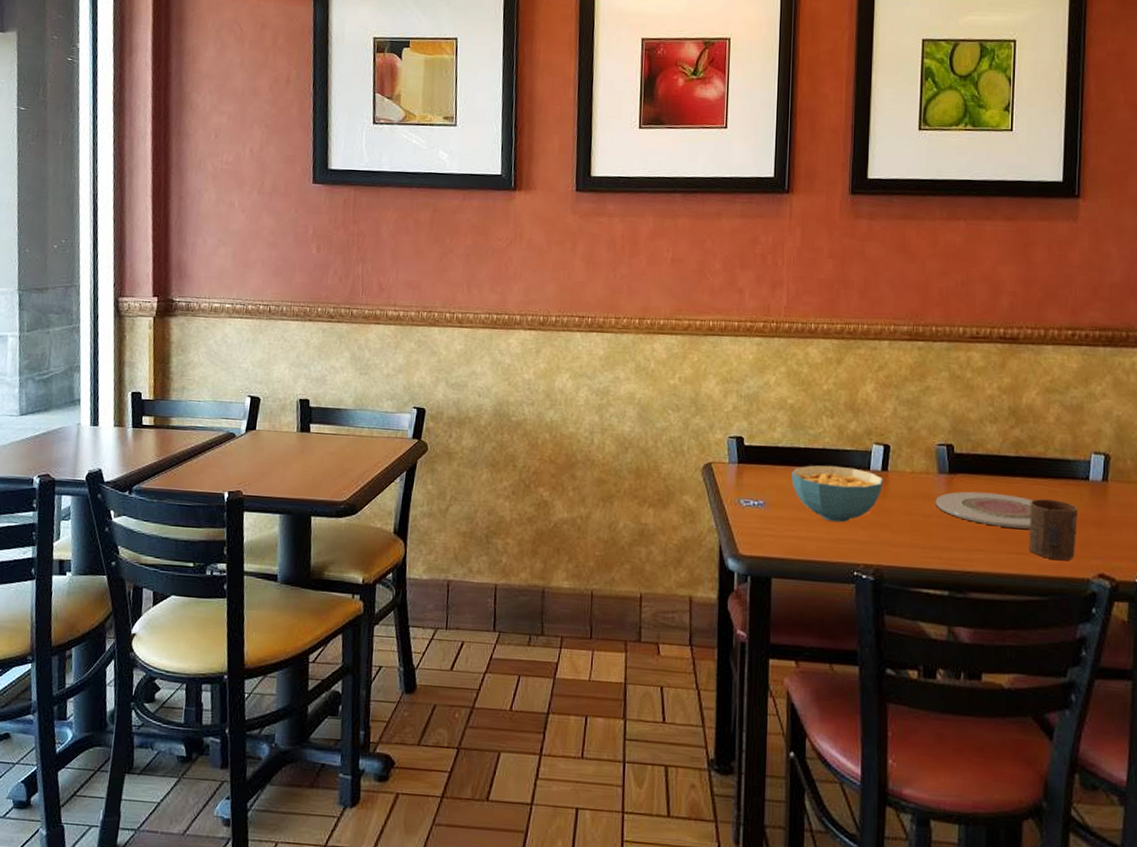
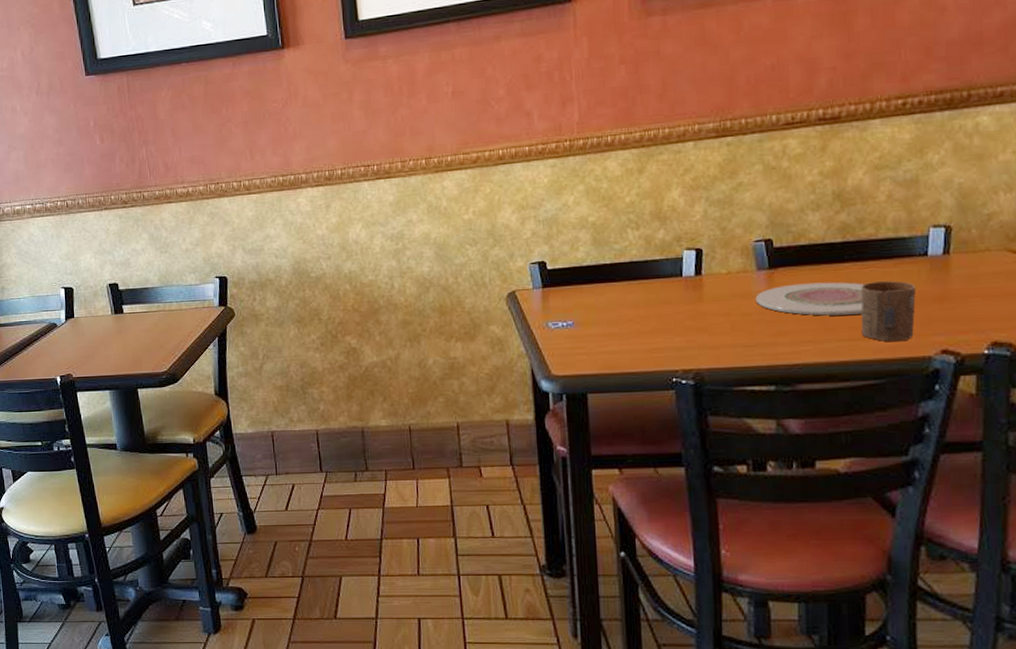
cereal bowl: present [792,465,883,523] -> none [599,277,697,333]

